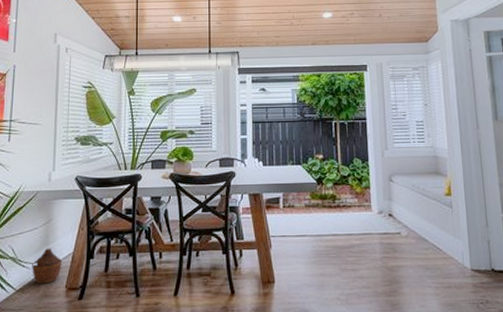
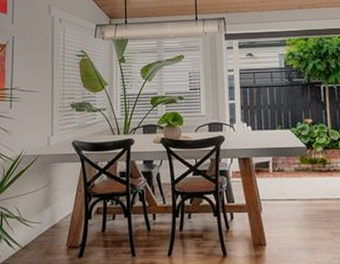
woven basket: present [32,248,63,284] -> none [35,208,63,242]

